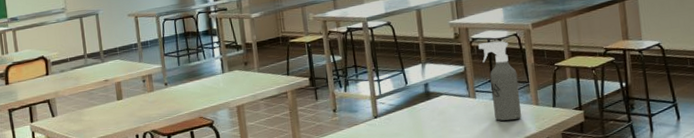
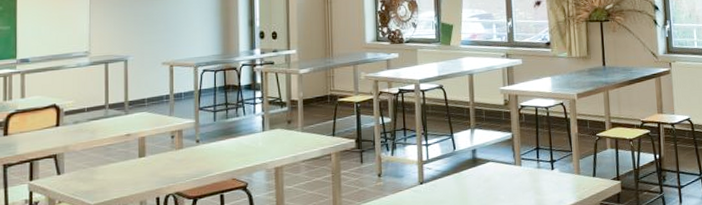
spray bottle: present [478,41,522,121] -> none [526,109,564,190]

